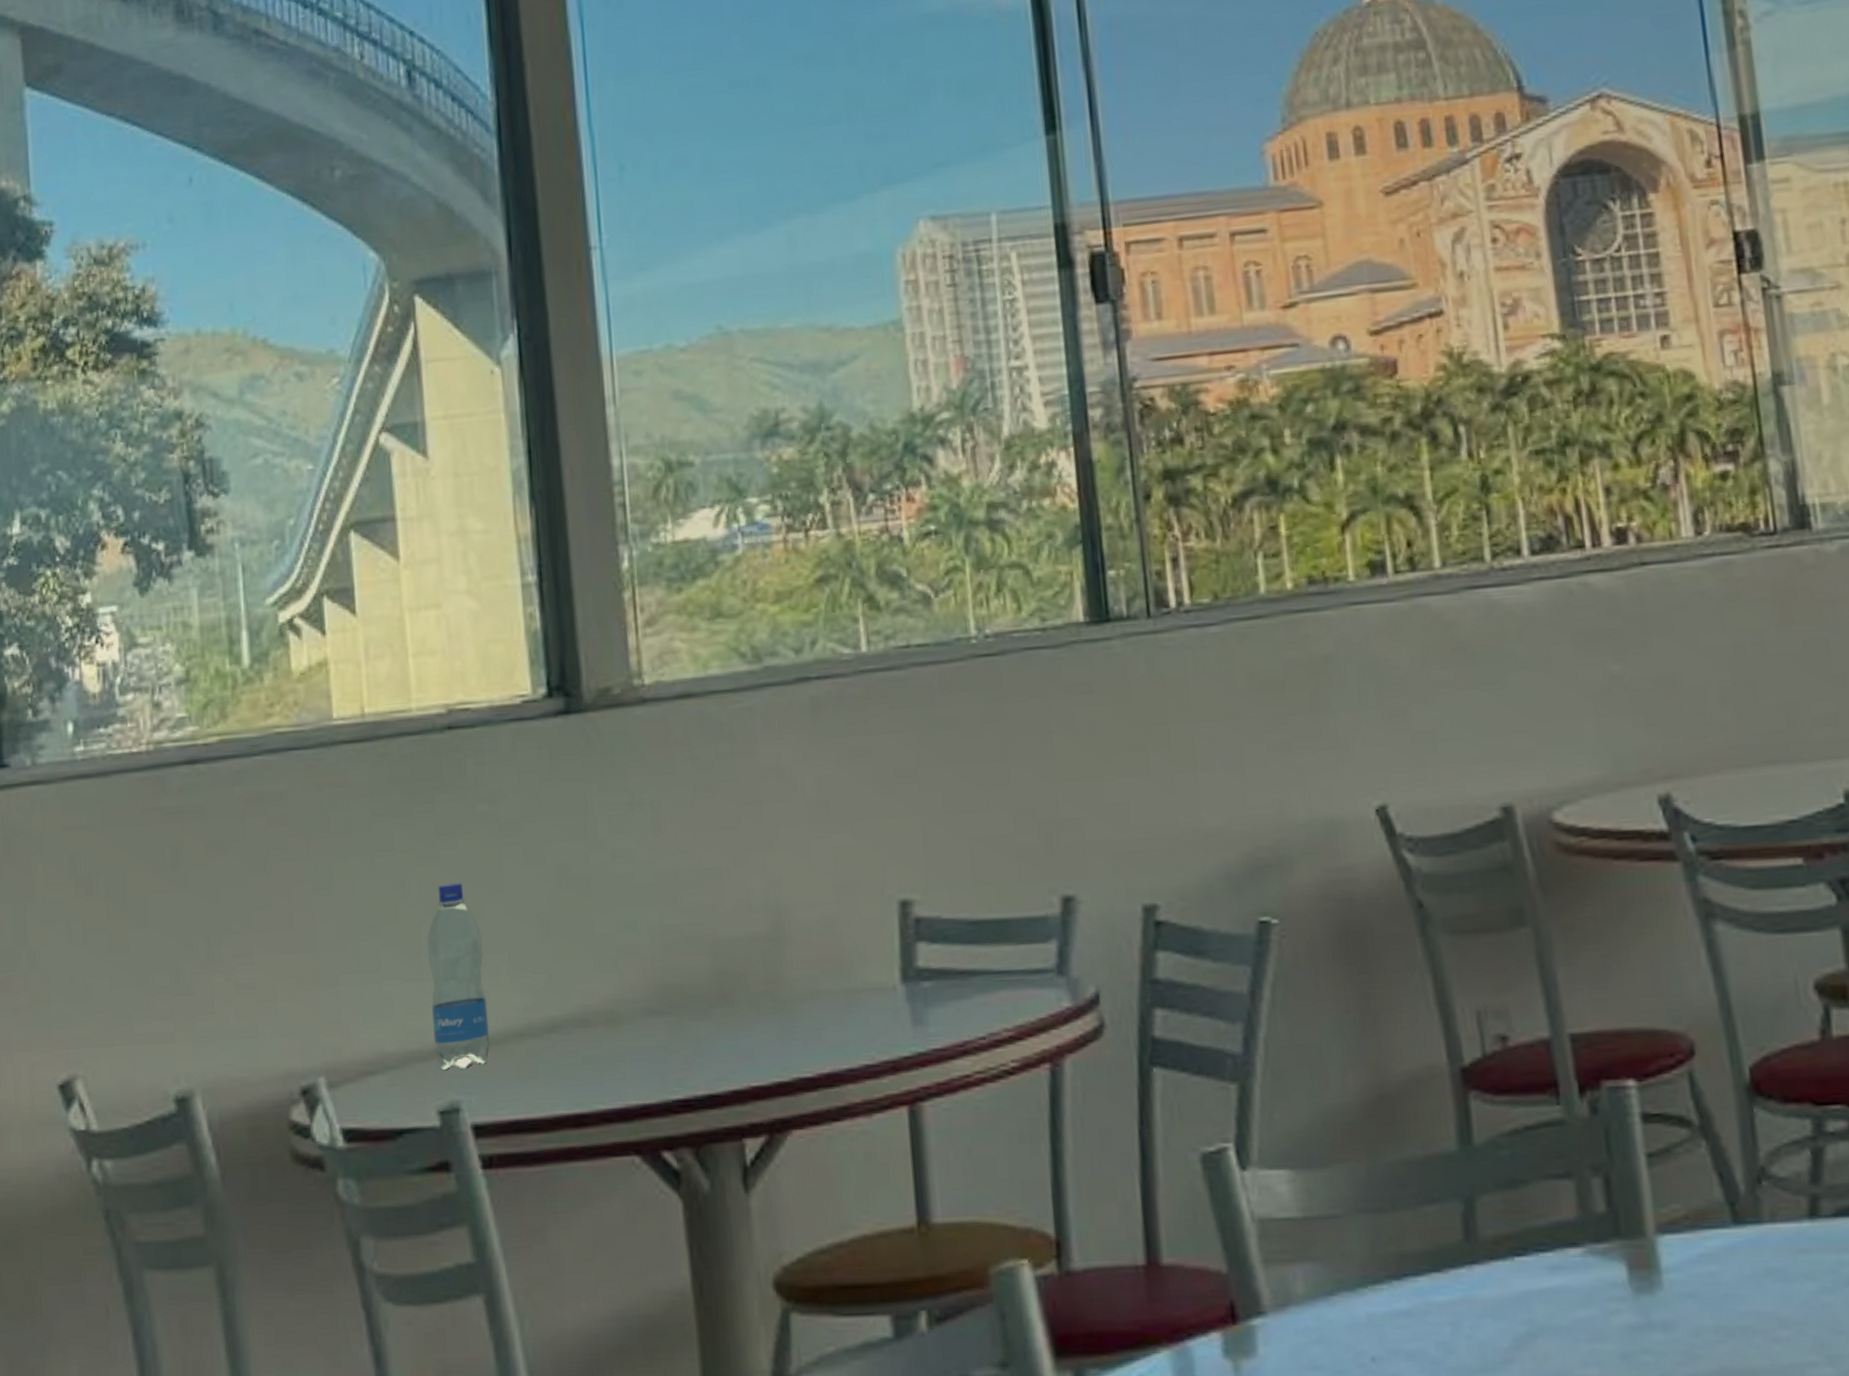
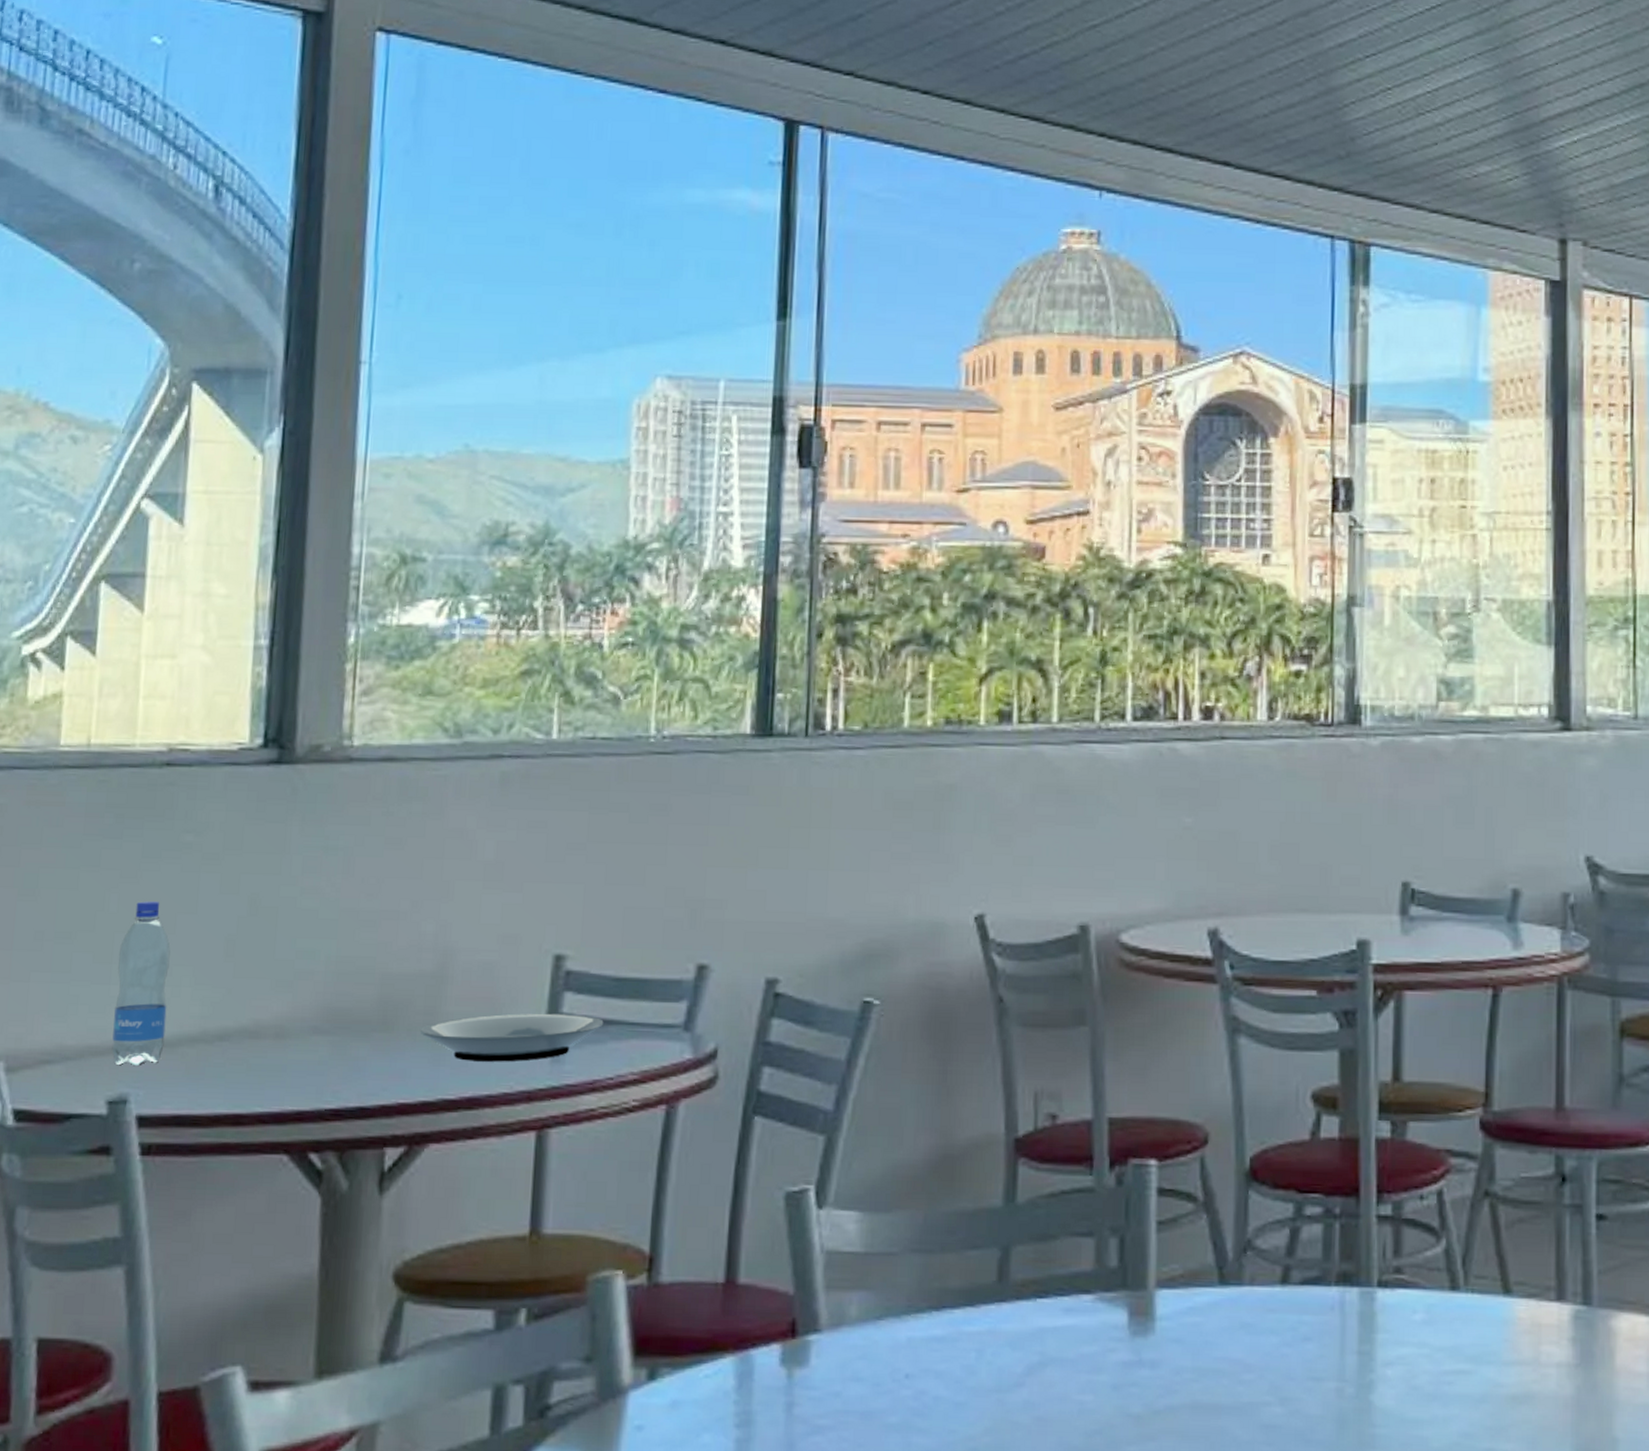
plate: none [762,967,966,1032] -> present [419,1013,604,1062]

